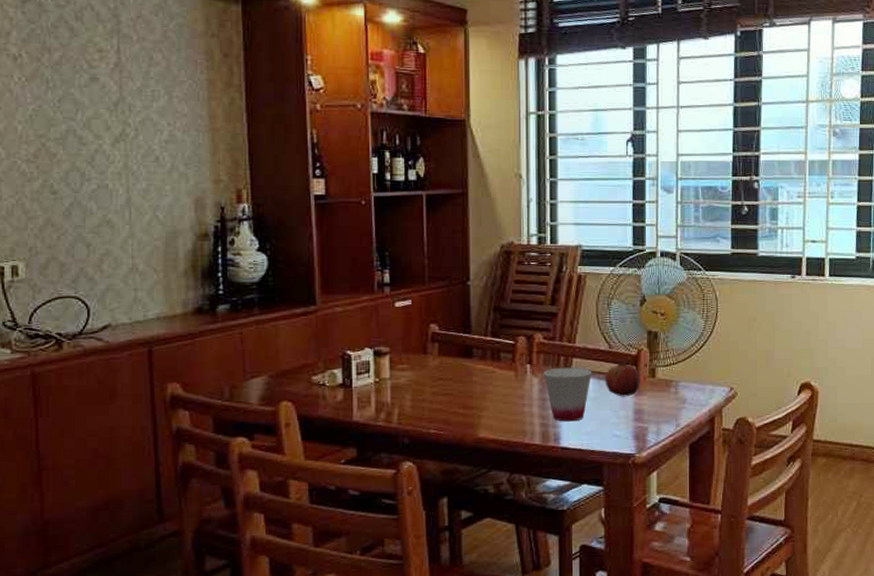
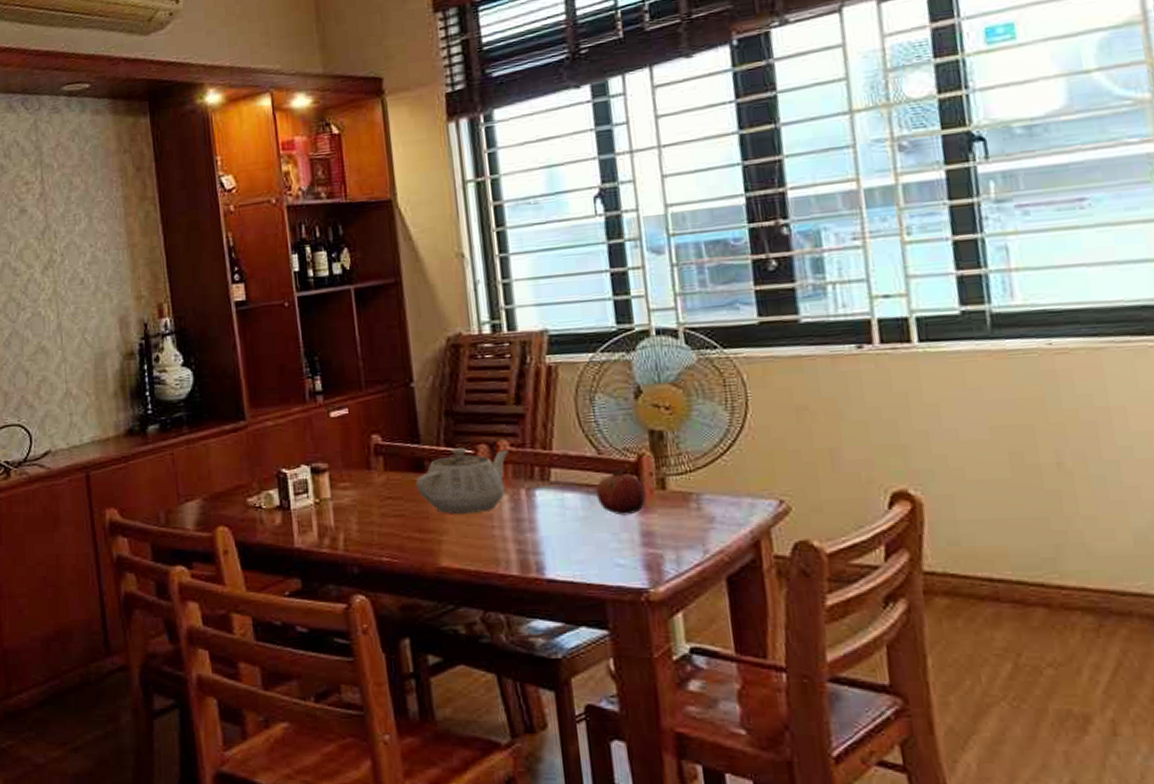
teapot: none [464,339,542,394] -> present [415,448,509,515]
cup: present [543,367,593,422] -> none [514,479,579,548]

